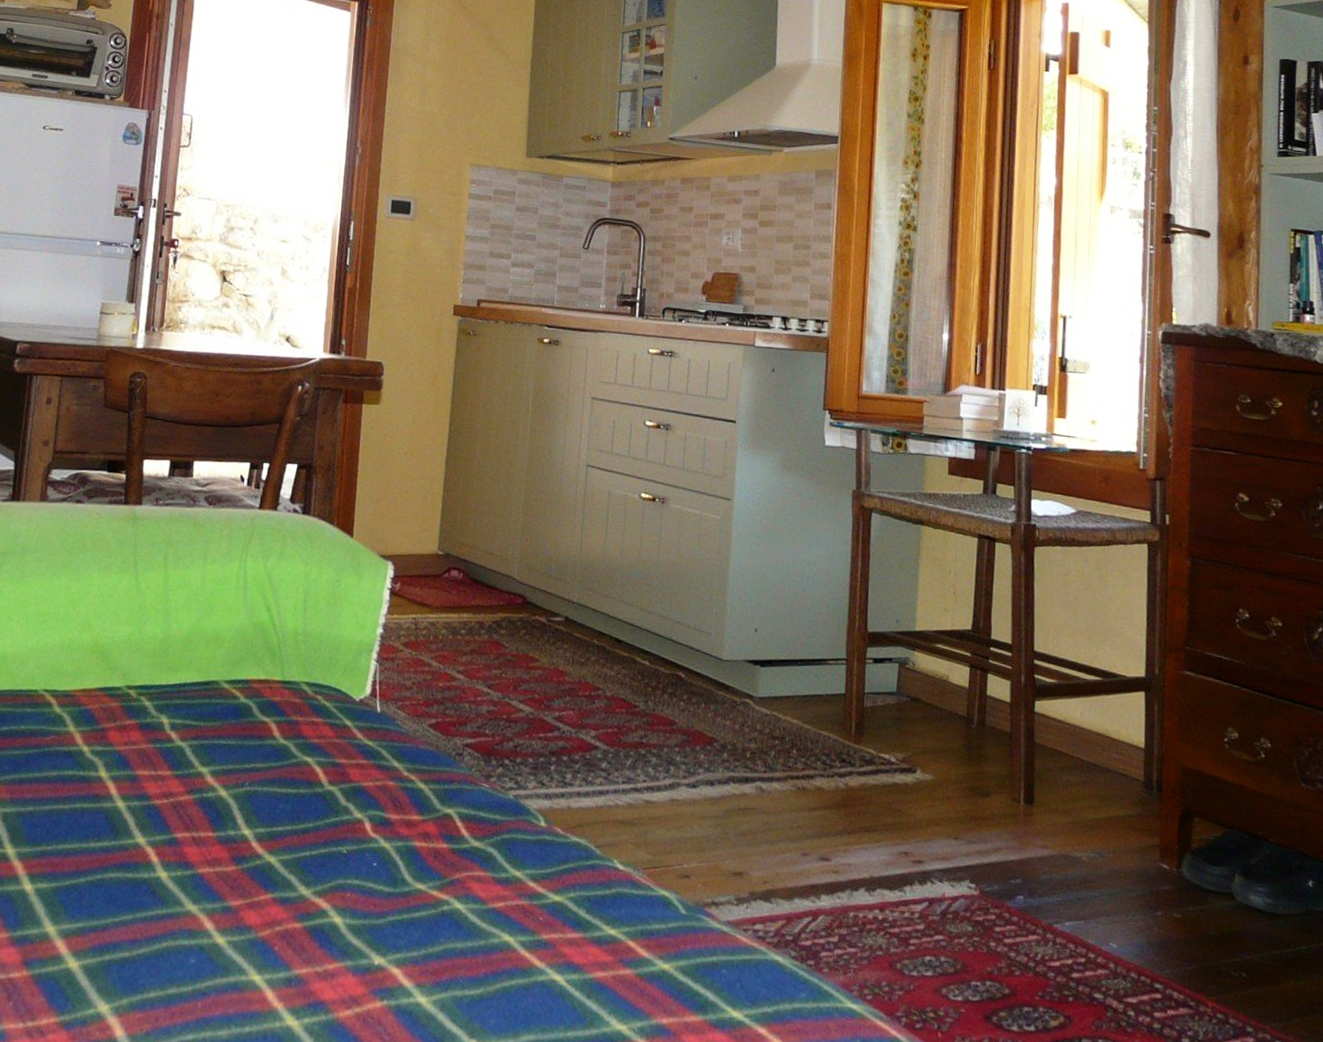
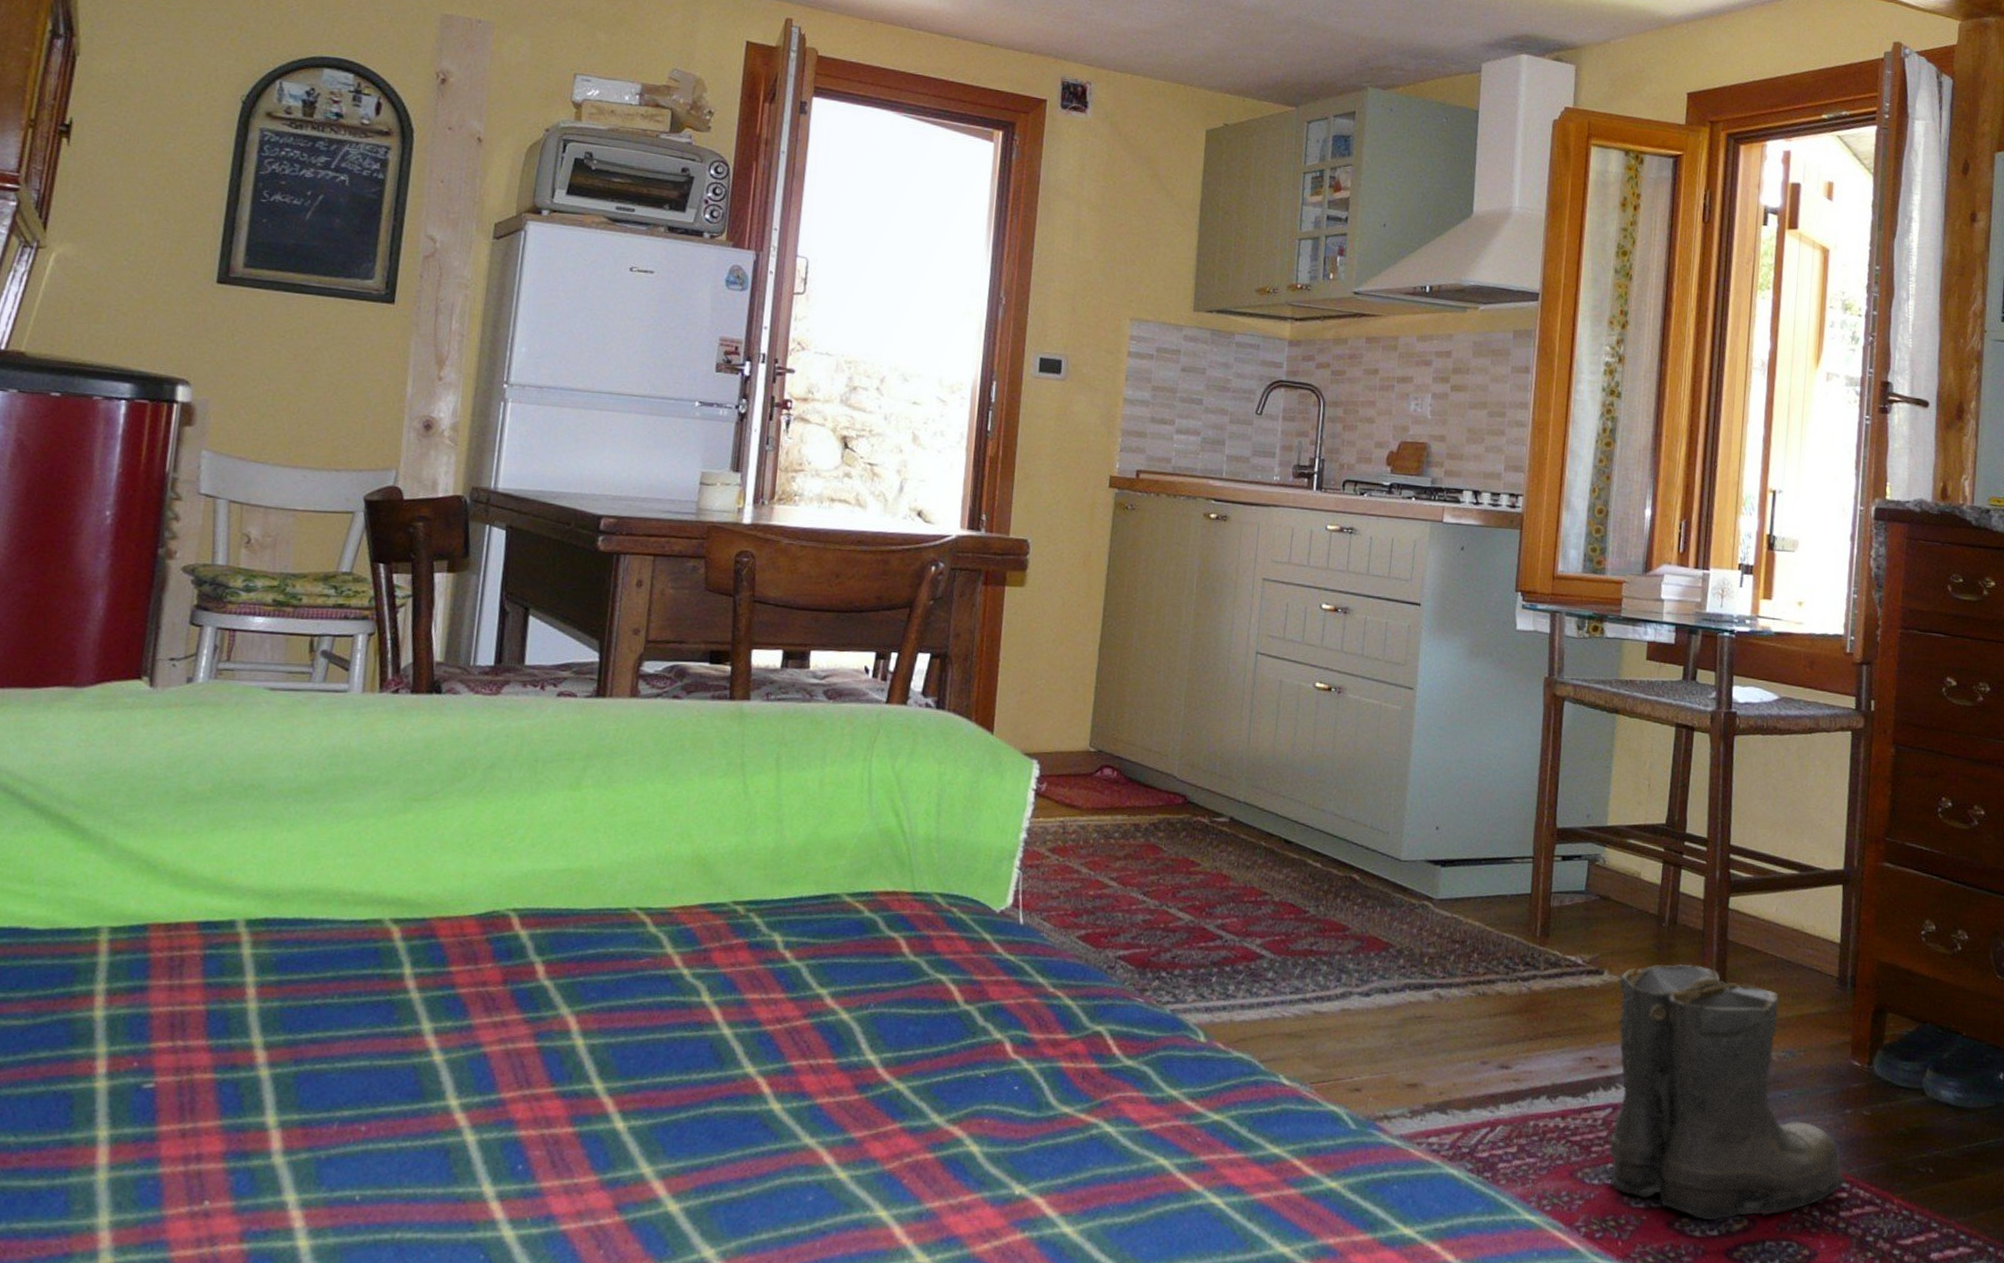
boots: none [919,764,1159,1017] -> present [1601,964,1846,1221]

